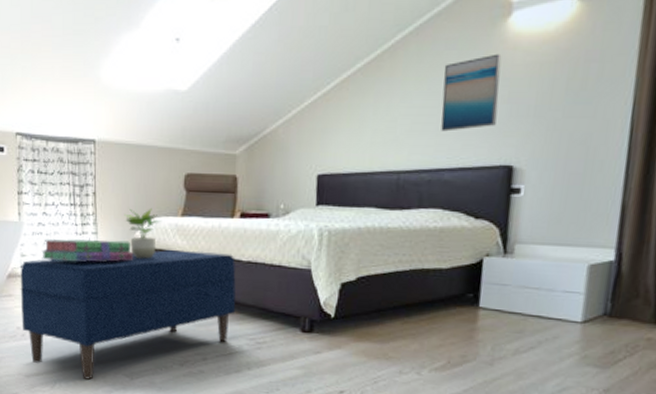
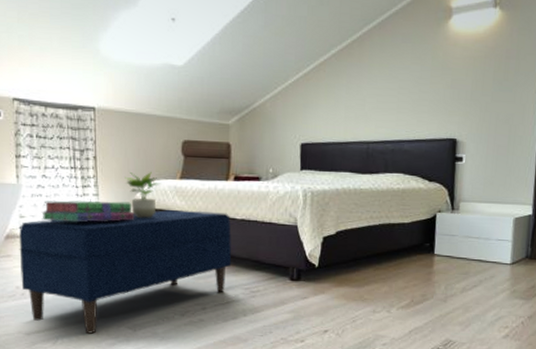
wall art: present [441,53,502,132] -> none [400,48,445,110]

